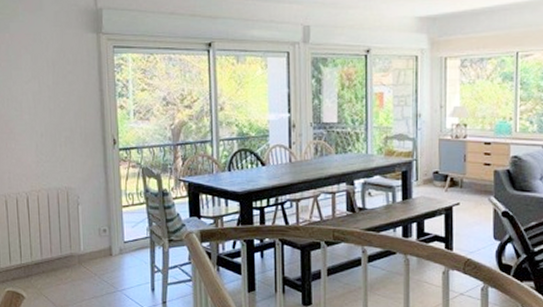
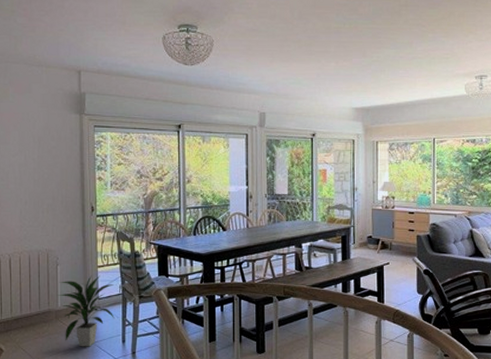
indoor plant: none [80,216,142,295] -> present [58,275,114,347]

